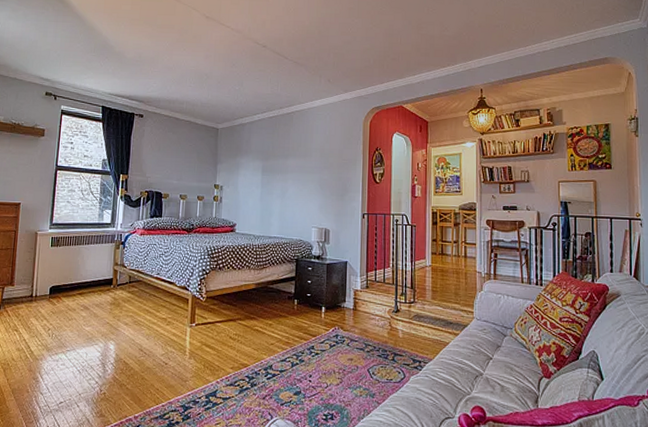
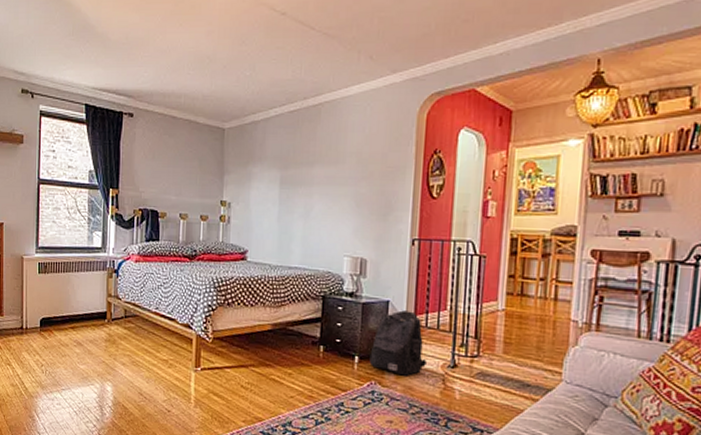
backpack: none [333,269,377,321] -> present [369,310,427,376]

